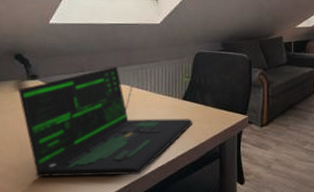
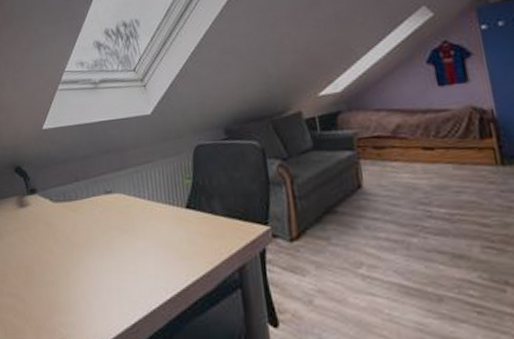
laptop: present [18,66,193,177] -> none [20,171,202,311]

